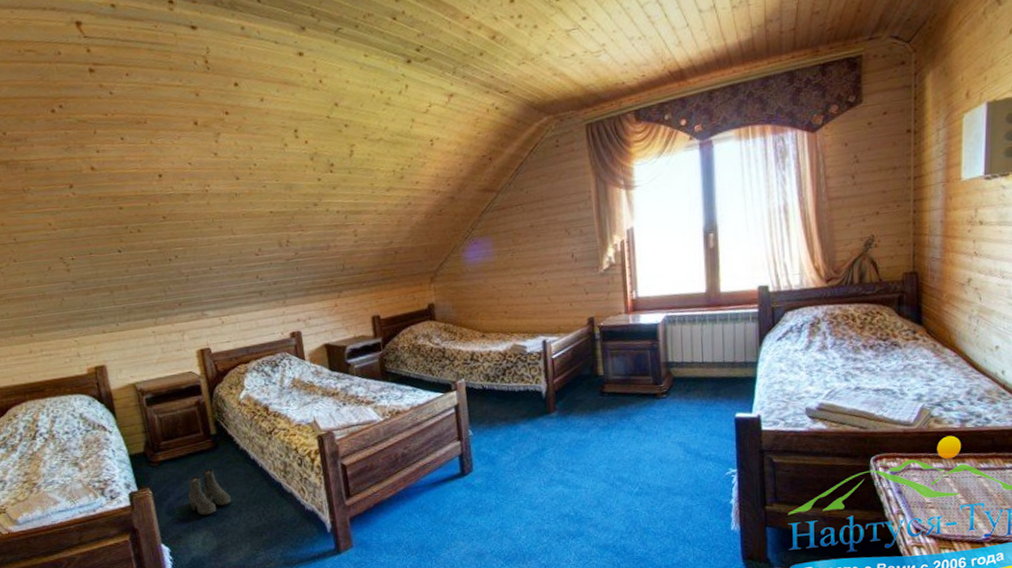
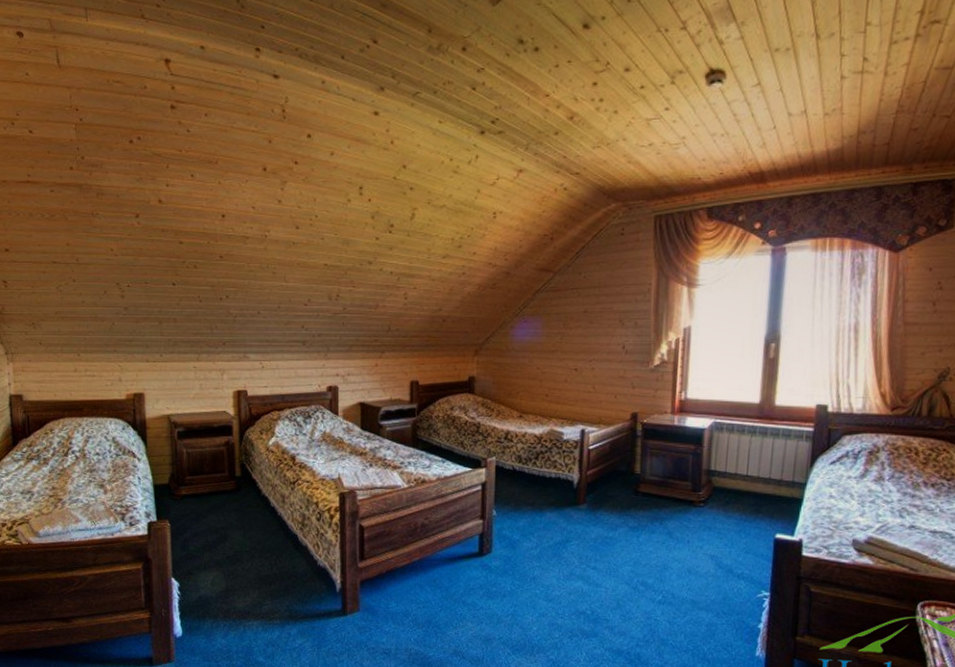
boots: present [188,468,231,516] -> none [205,510,246,556]

